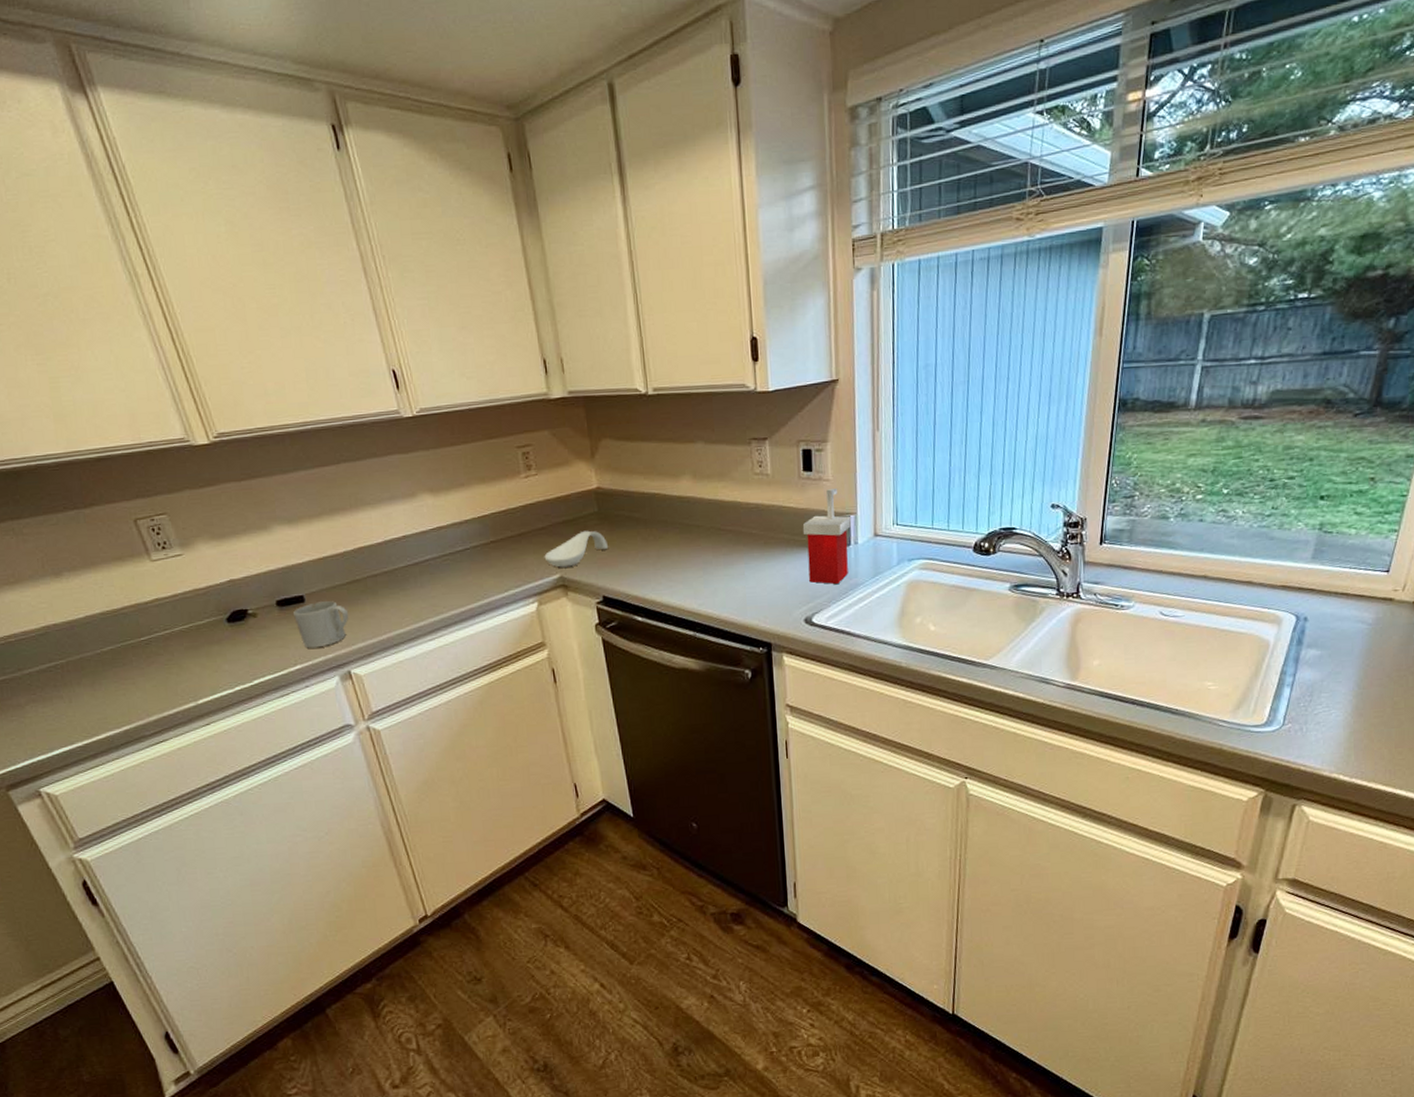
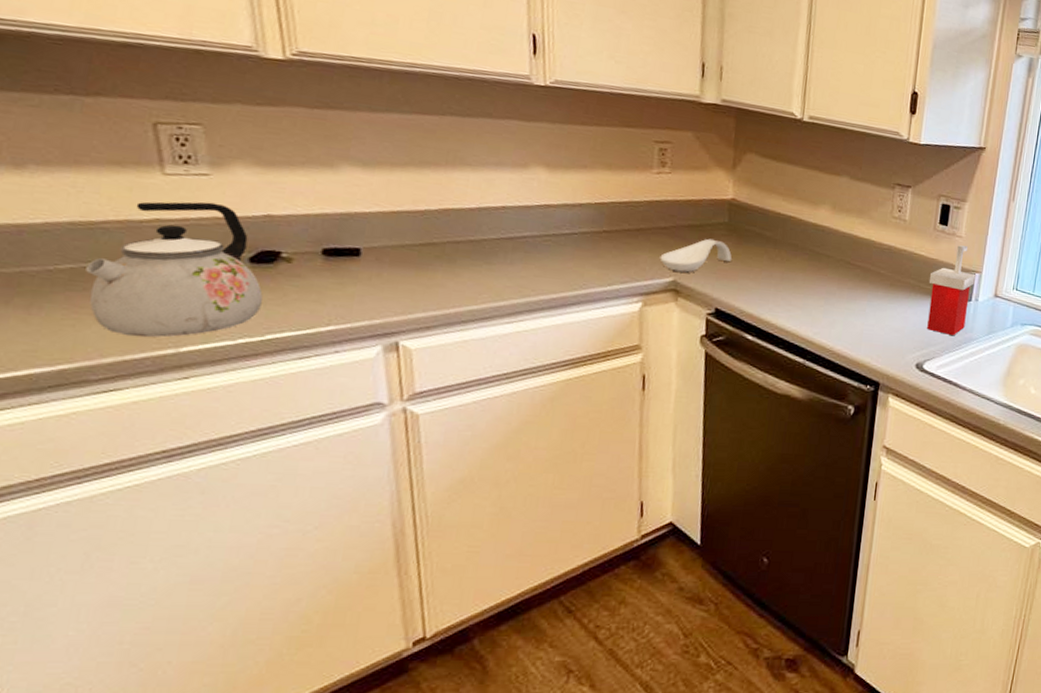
kettle: none [121,577,244,697] -> present [86,201,263,338]
mug: present [292,601,349,648] -> none [340,258,414,310]

